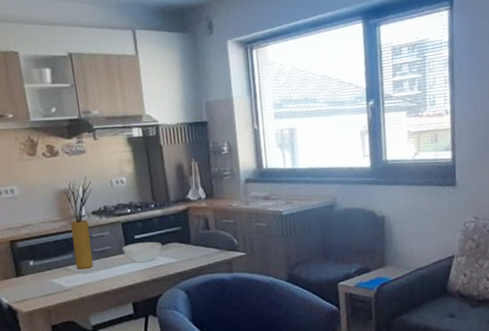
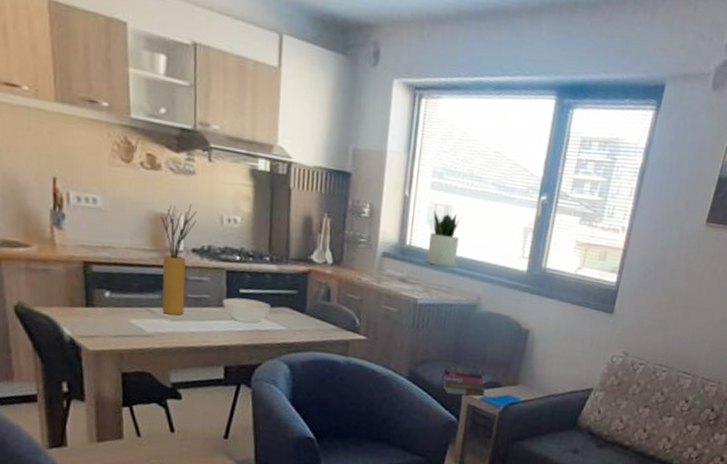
planter: none [281,133,311,181] -> present [424,211,461,269]
books: none [314,259,358,287] -> present [440,365,485,397]

